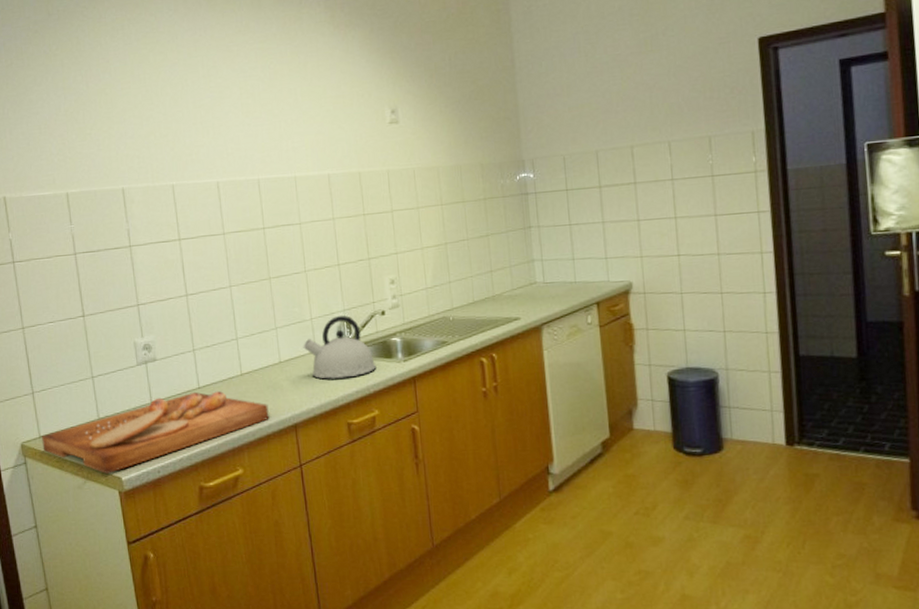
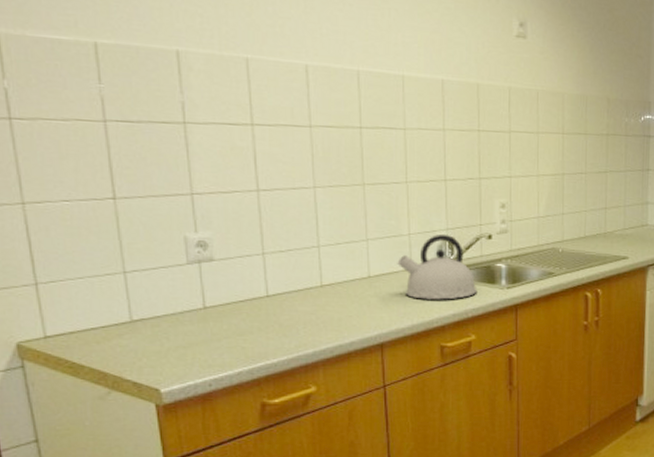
cutting board: present [42,391,269,475] -> none [48,301,352,385]

